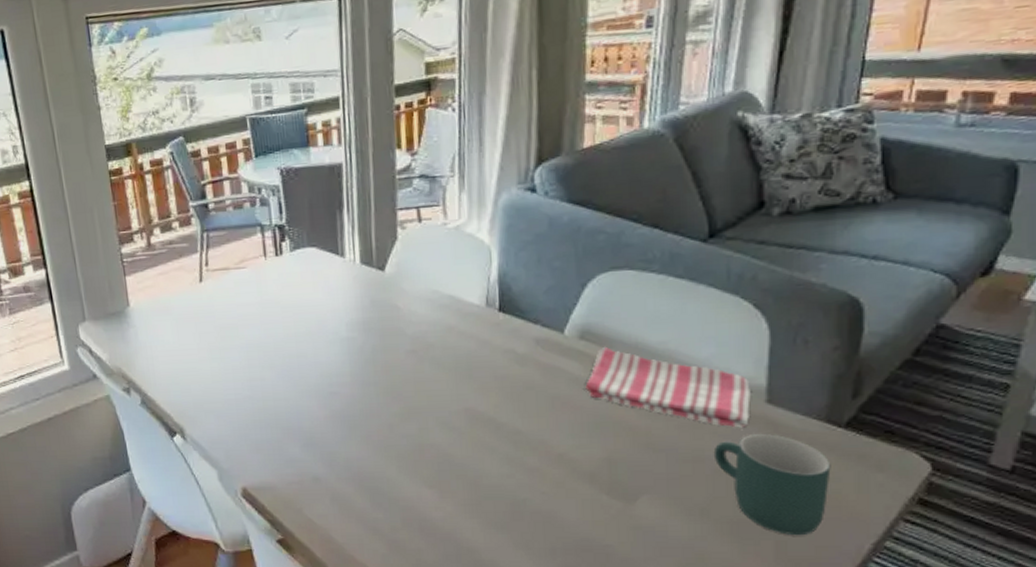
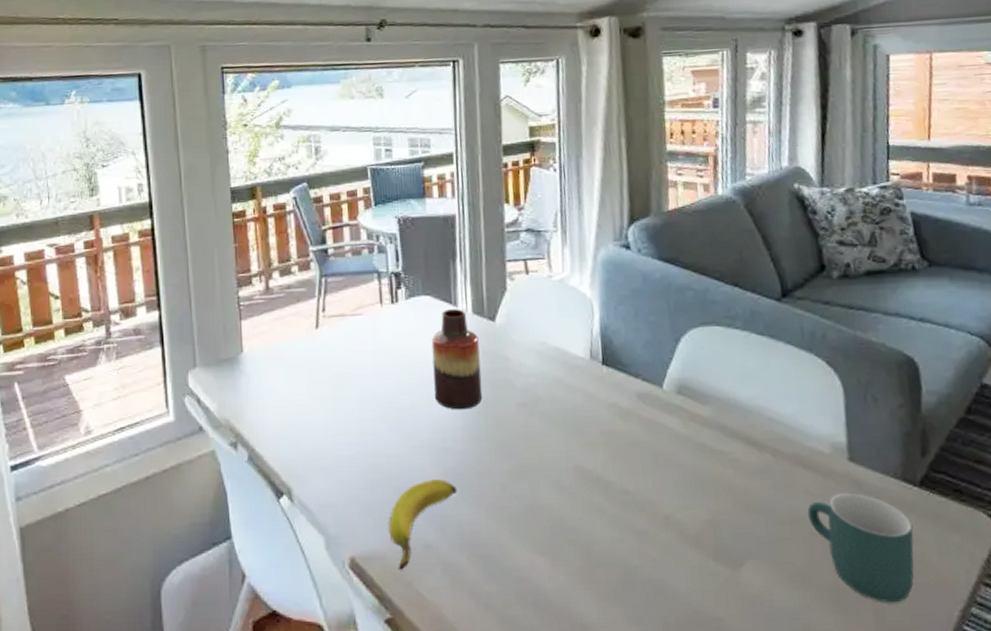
banana: none [278,420,345,500] -> present [388,479,458,572]
vase: none [317,259,371,357] -> present [431,309,483,410]
dish towel: present [585,346,752,428] -> none [685,401,836,487]

